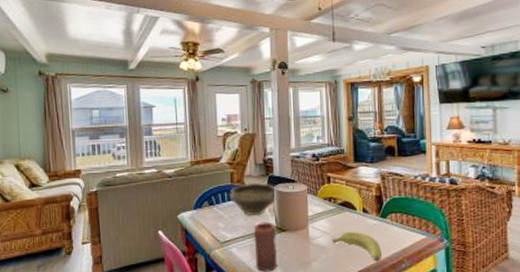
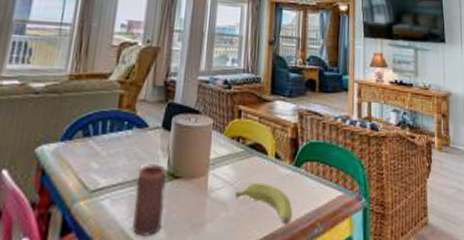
bowl: present [229,182,277,216] -> none [112,109,175,156]

